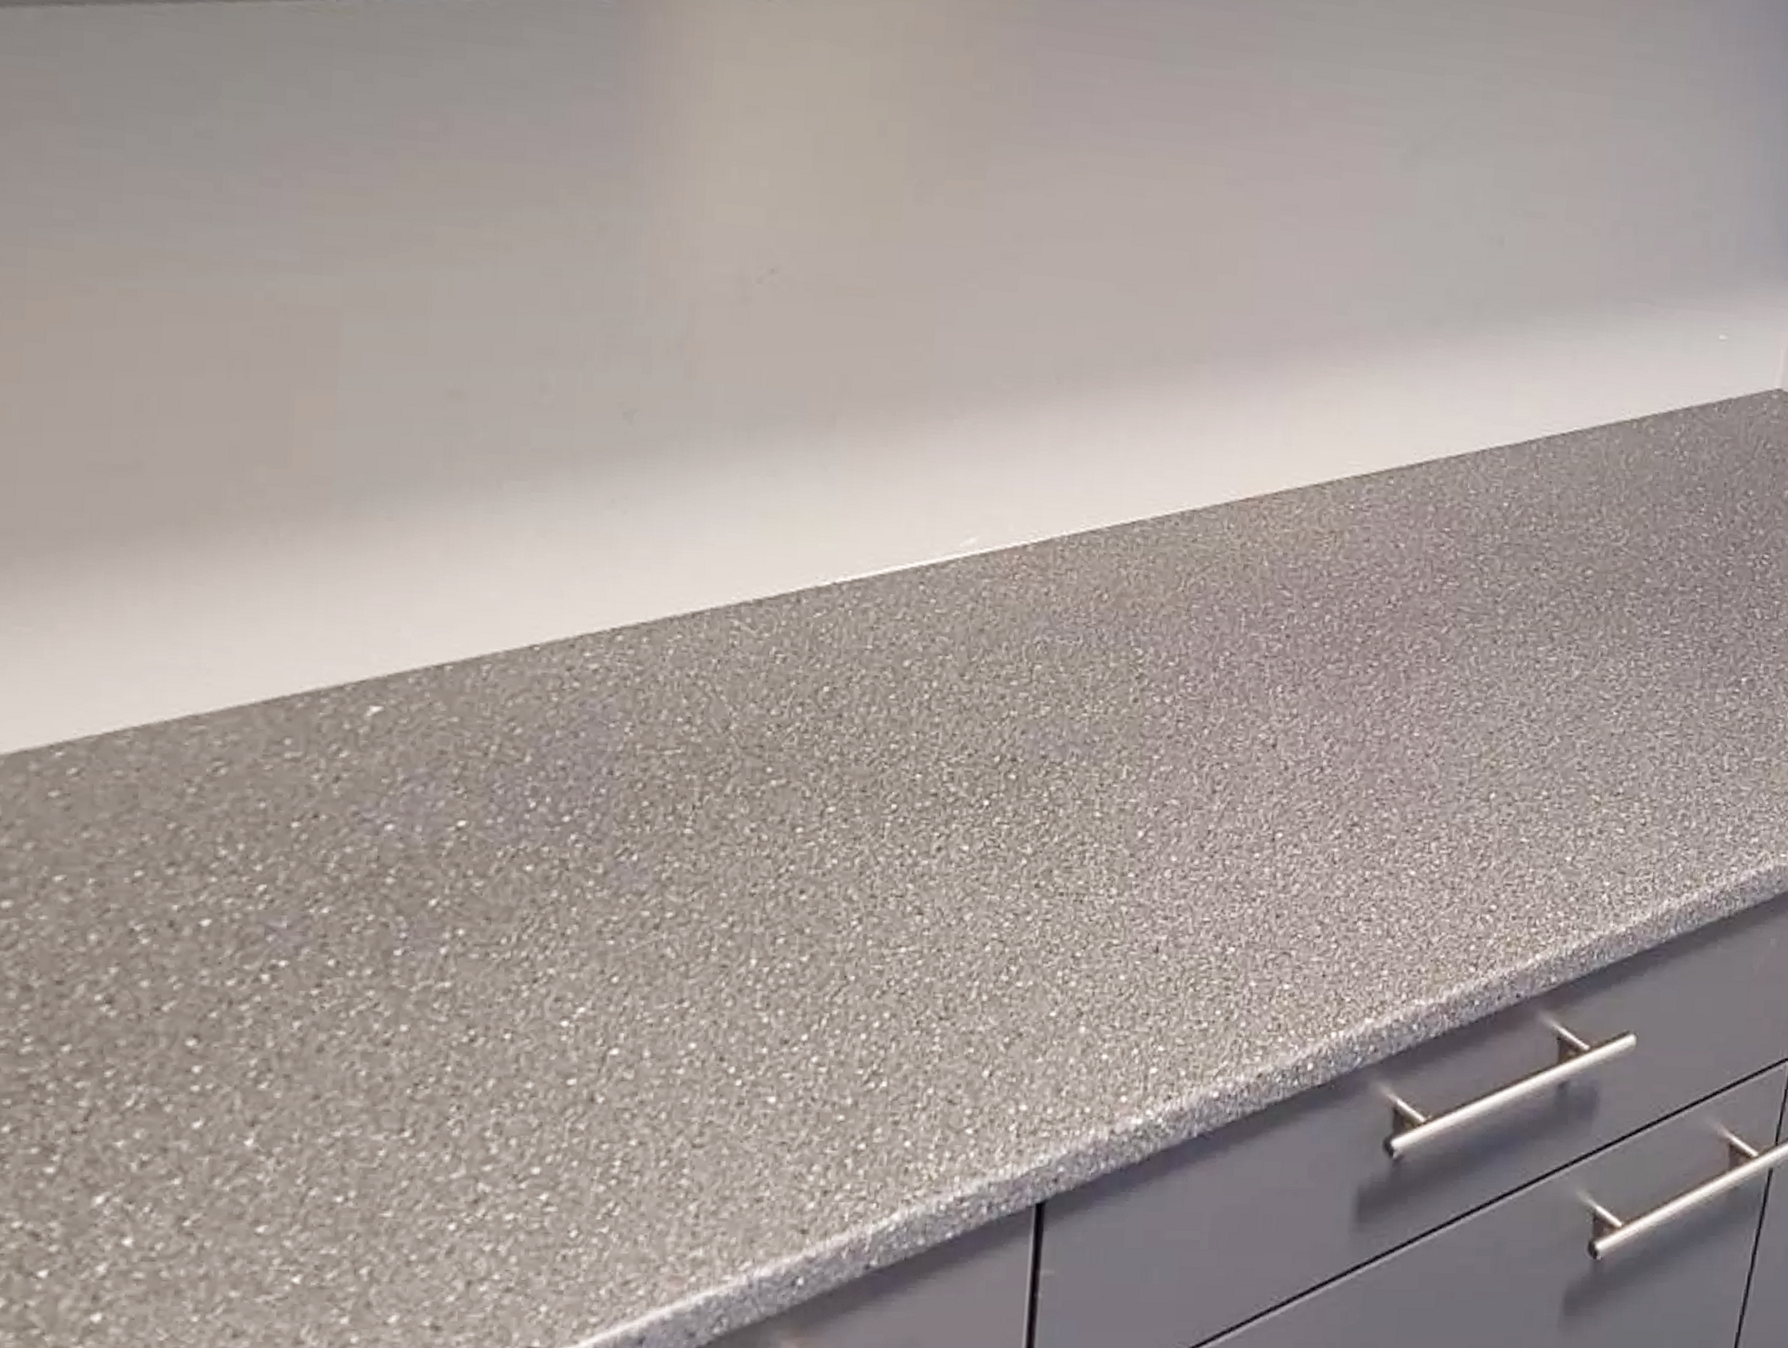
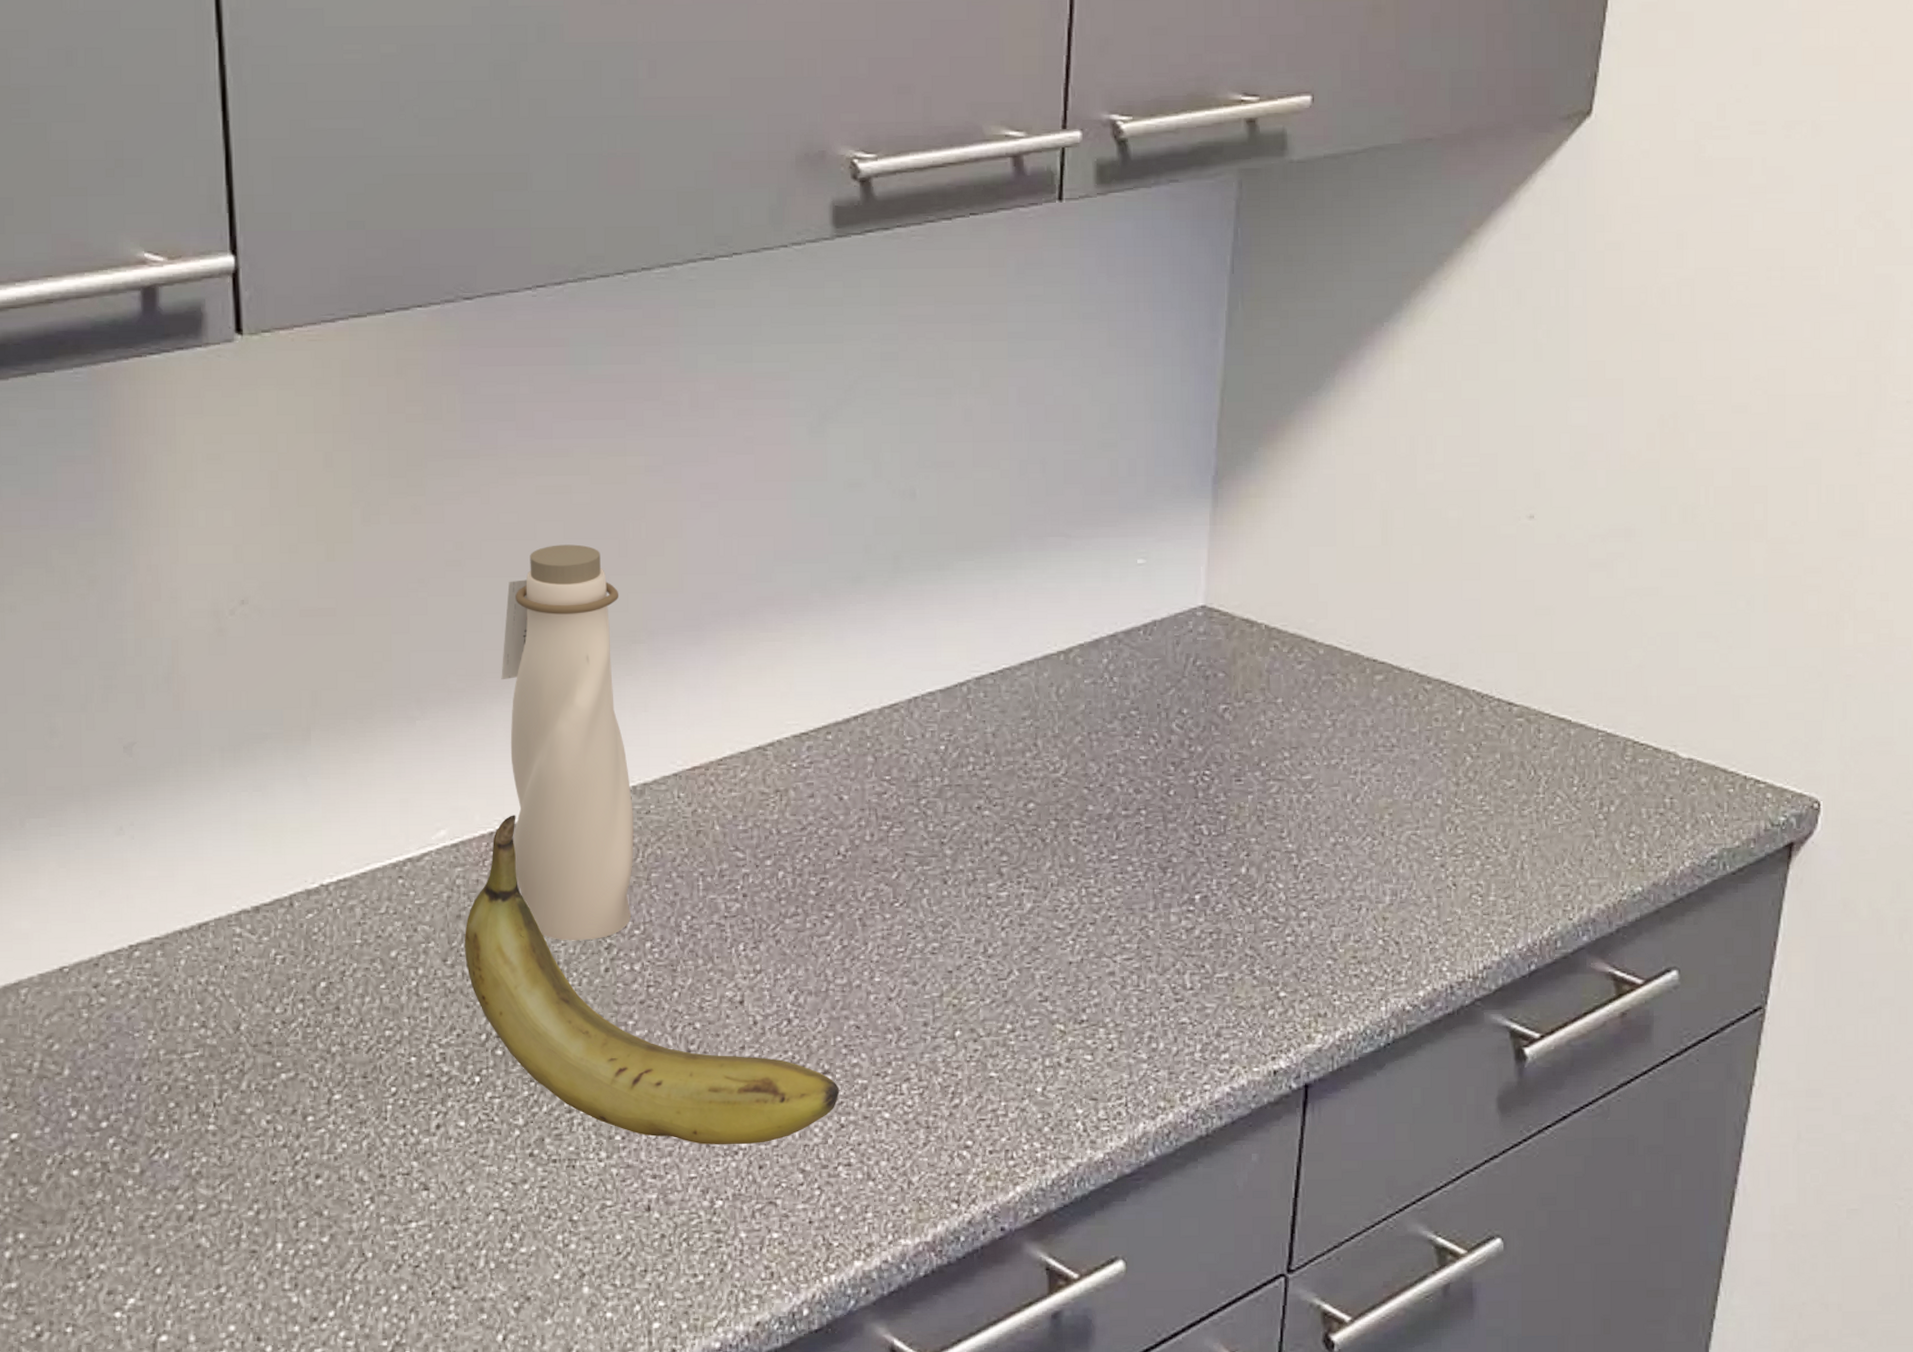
banana: none [984,529,1367,892] -> present [465,815,840,1145]
water bottle: none [1047,249,1186,668] -> present [501,544,634,941]

